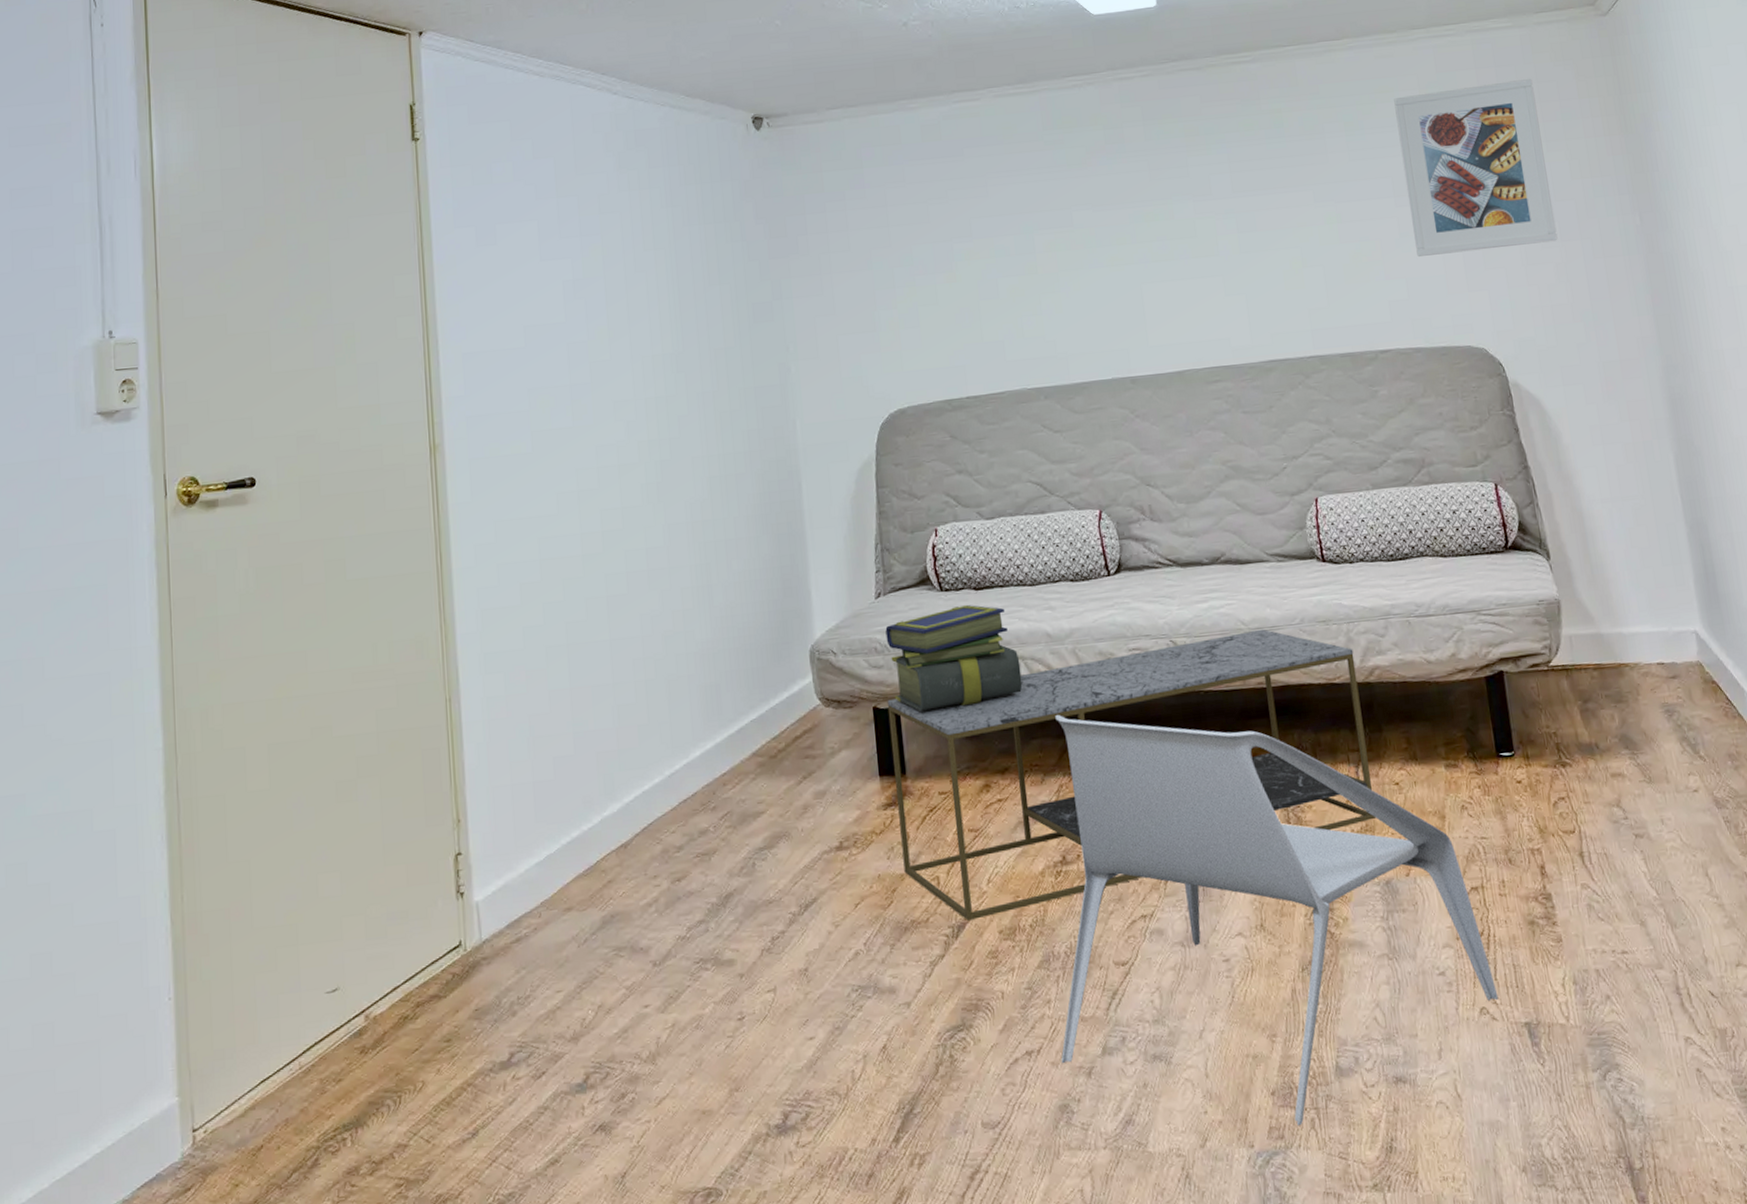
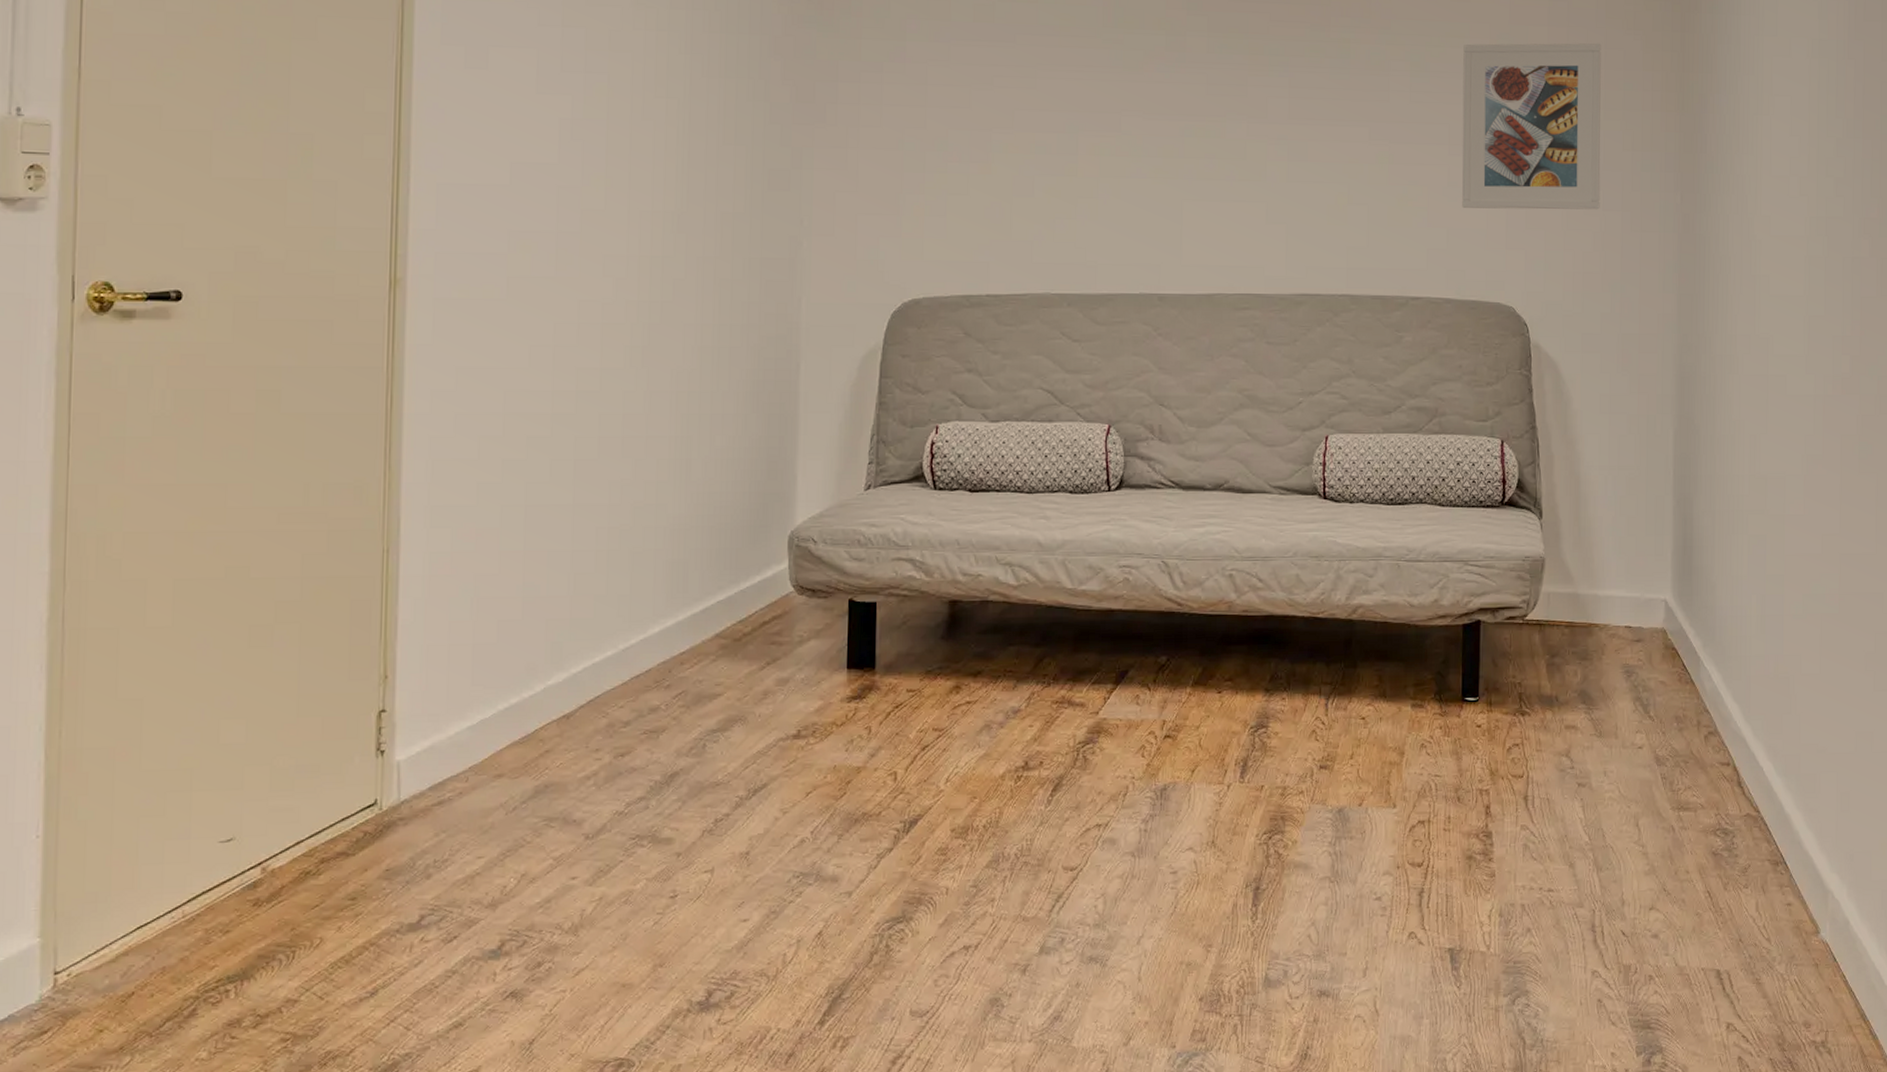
stack of books: present [885,605,1023,711] -> none [871,506,1007,608]
coffee table: present [887,629,1375,921] -> none [861,558,1341,817]
armchair: present [1055,715,1499,1126] -> none [997,624,1428,1031]

